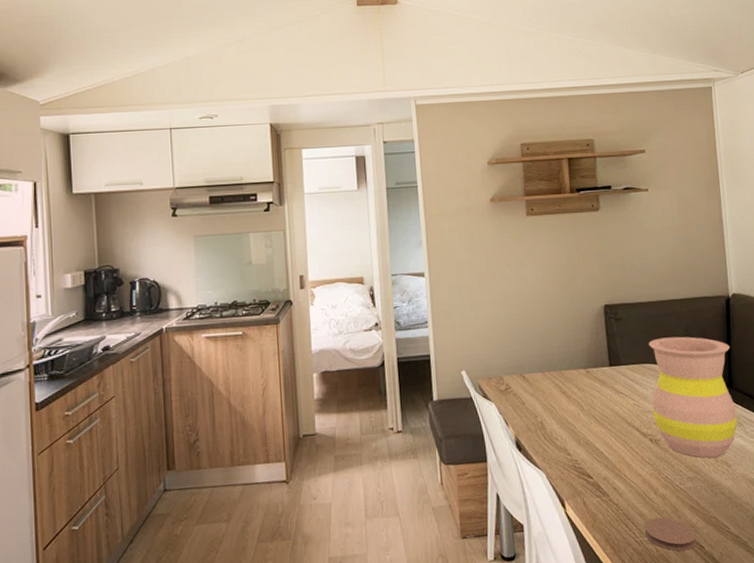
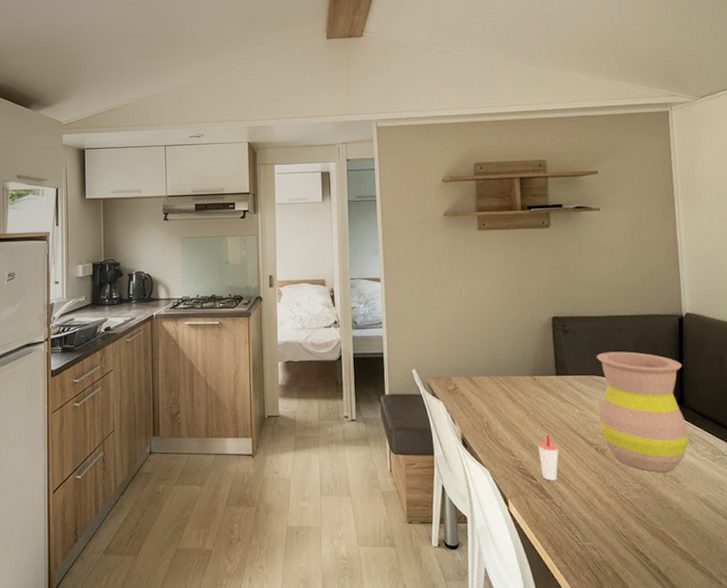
cup: none [592,429,614,478] -> present [537,434,559,481]
coaster: present [645,517,697,551] -> none [588,525,642,560]

